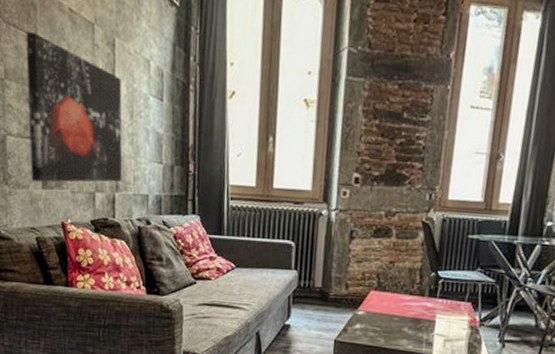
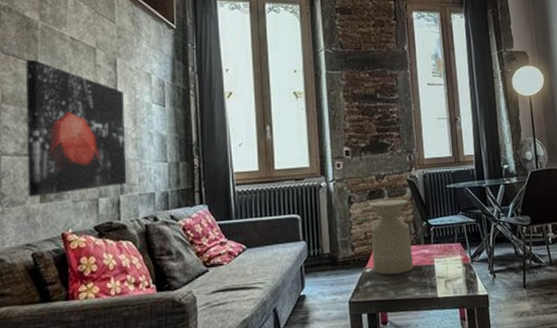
side table: none [365,240,419,323] -> present [369,199,414,275]

